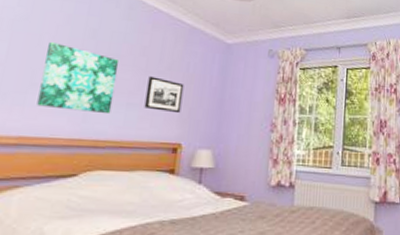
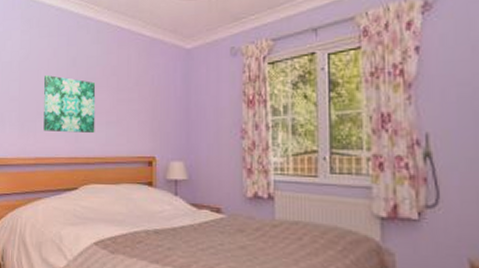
picture frame: present [144,76,185,114] -> none [120,94,152,128]

